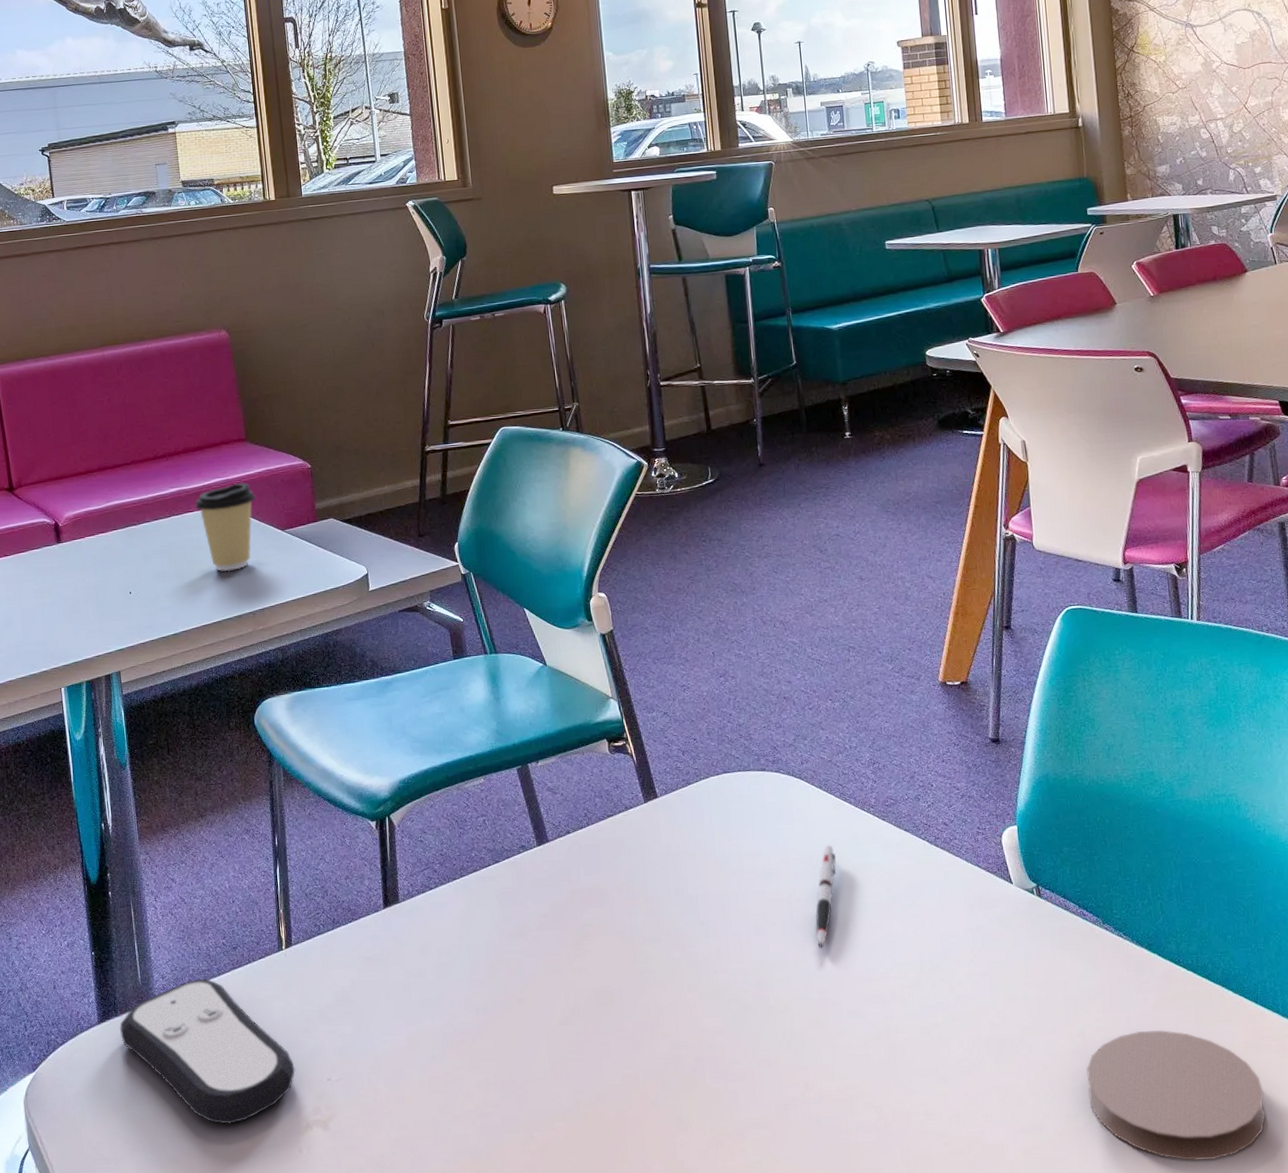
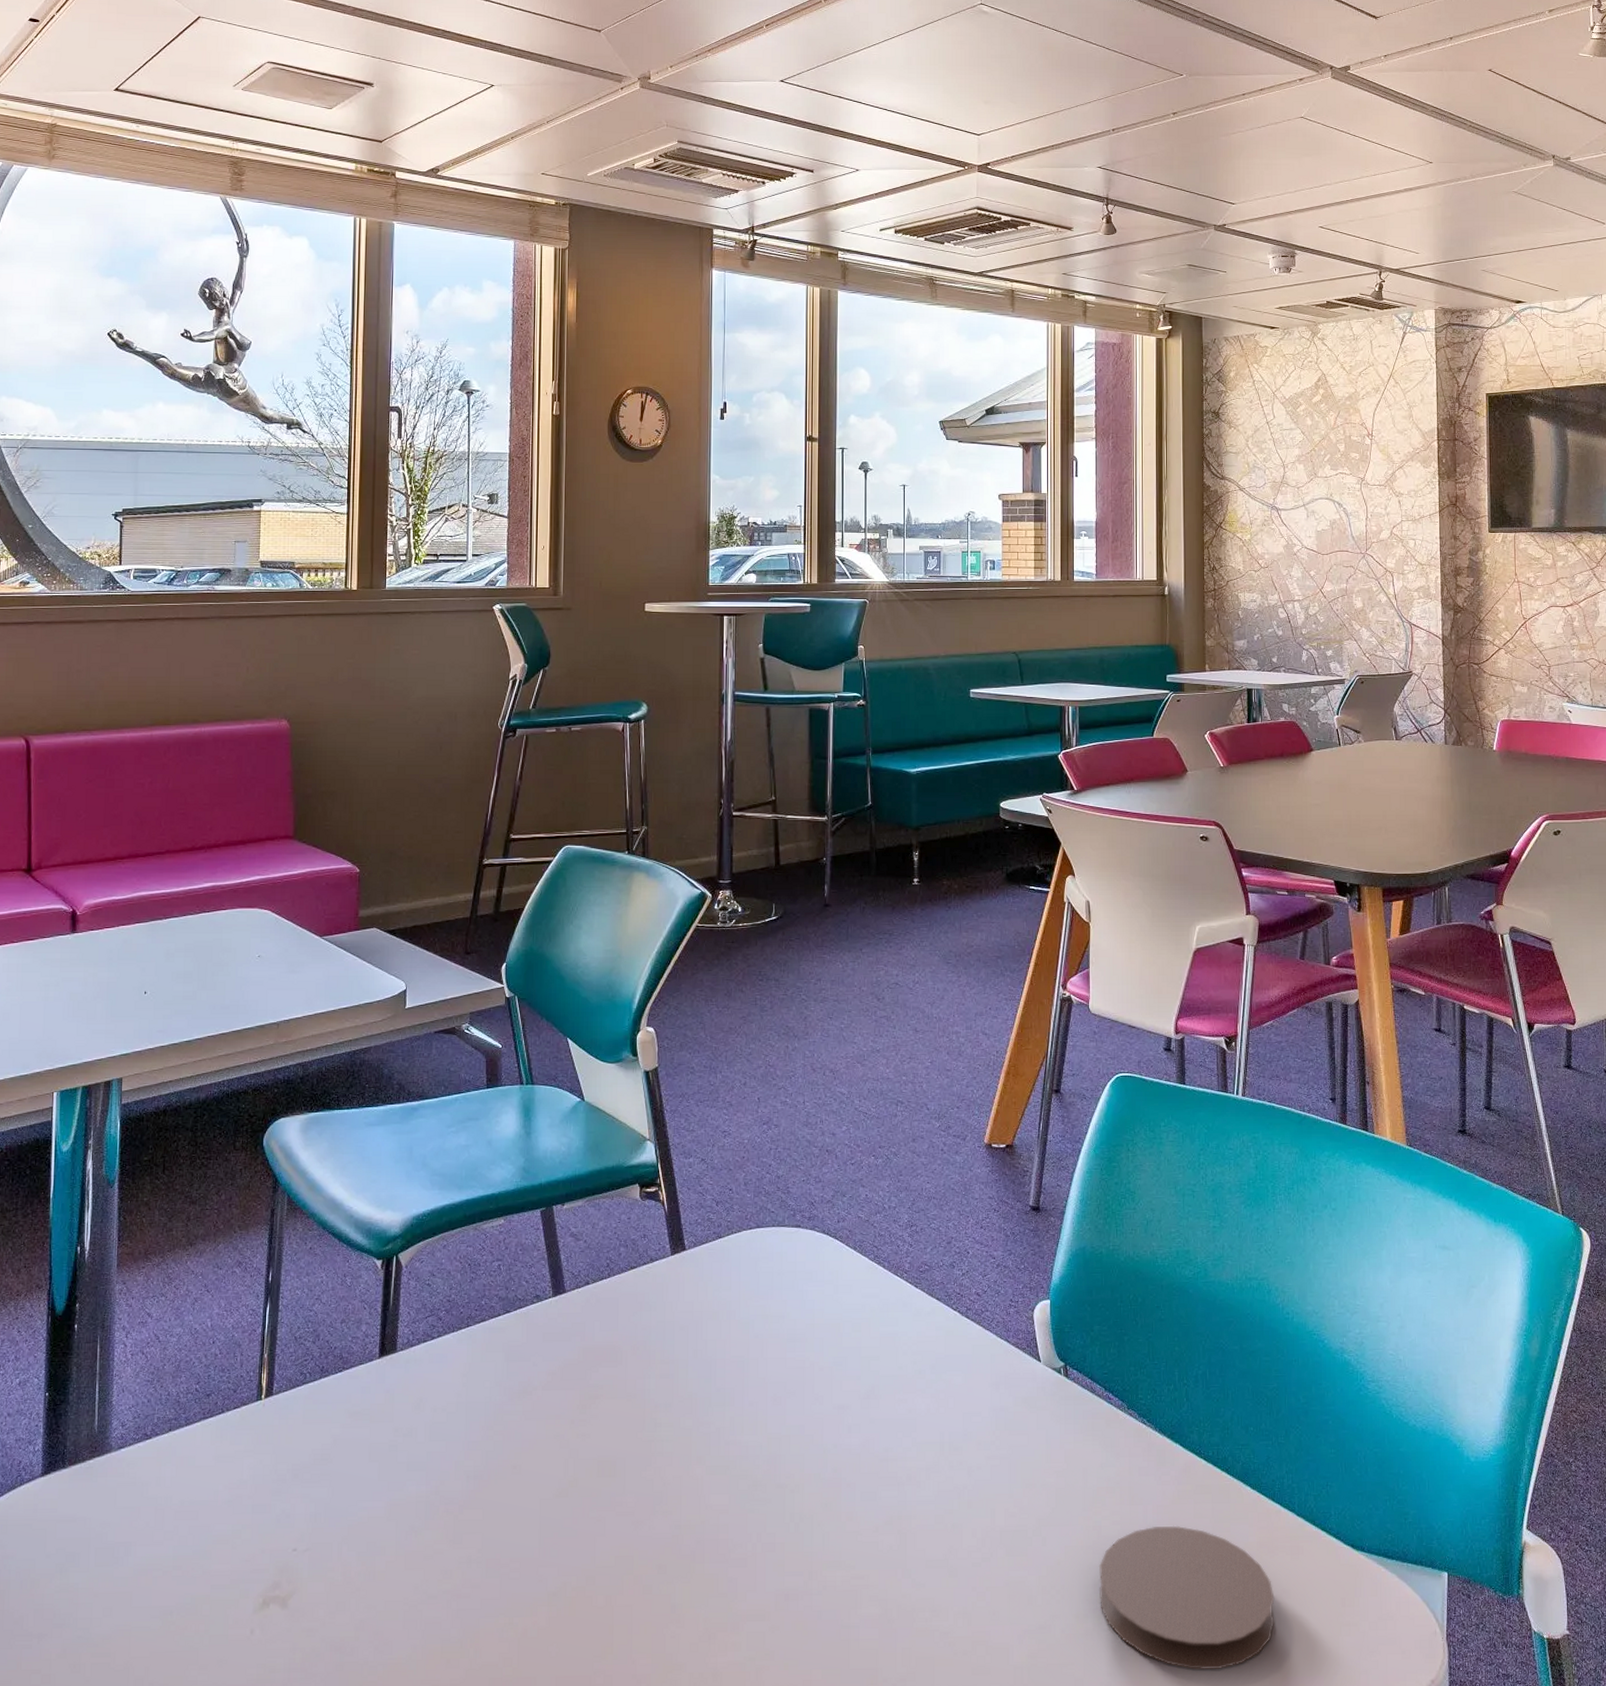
remote control: present [119,979,295,1124] -> none [64,1429,258,1598]
coffee cup: present [195,482,256,572] -> none [229,882,297,977]
pen: present [815,845,837,950] -> none [835,1311,863,1424]

